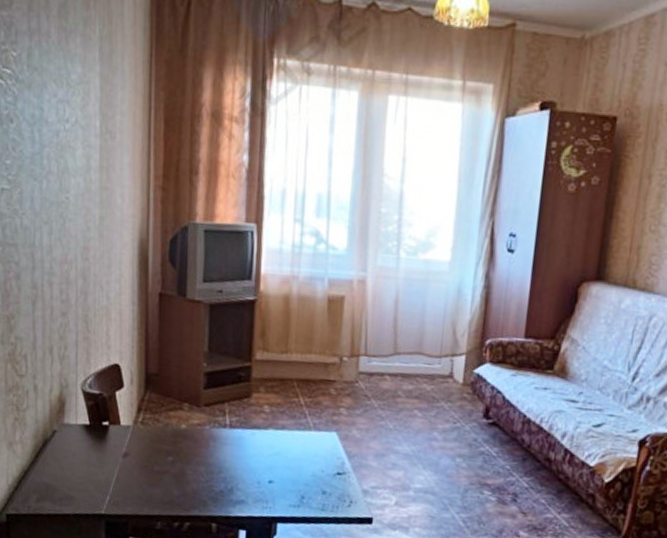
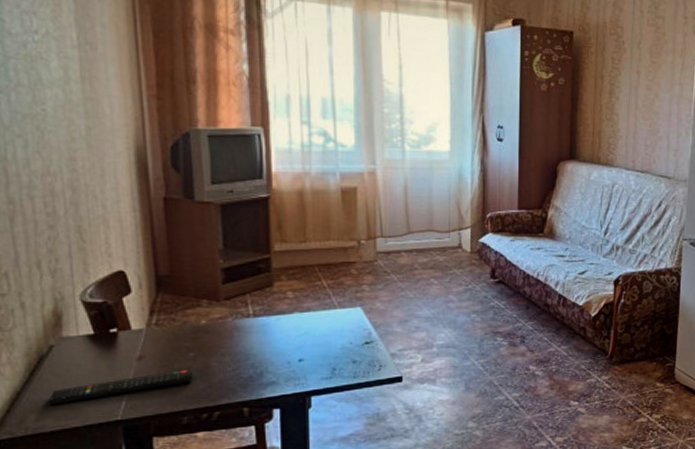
remote control: none [47,472,170,489] -> present [47,368,194,406]

